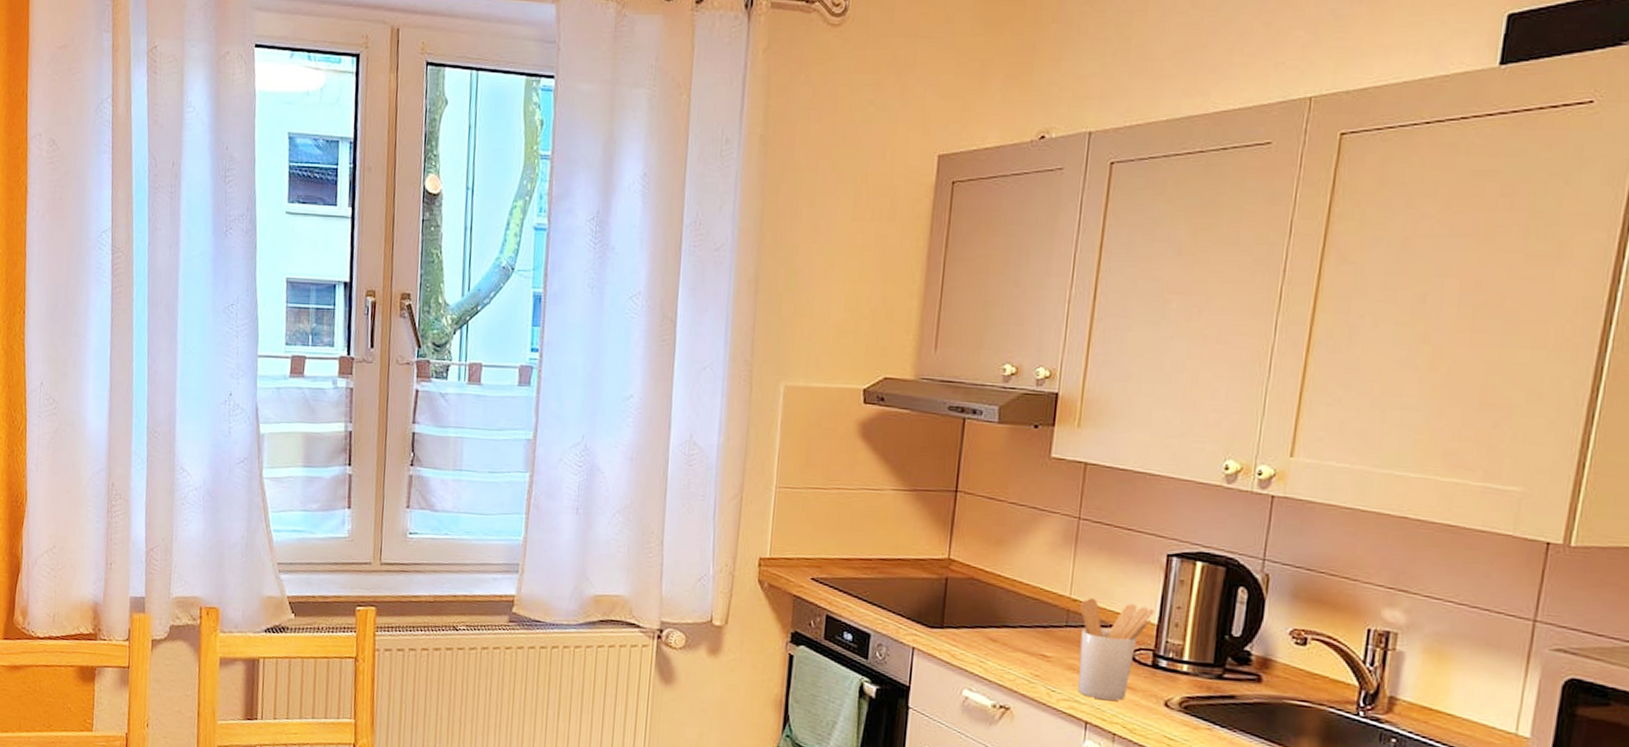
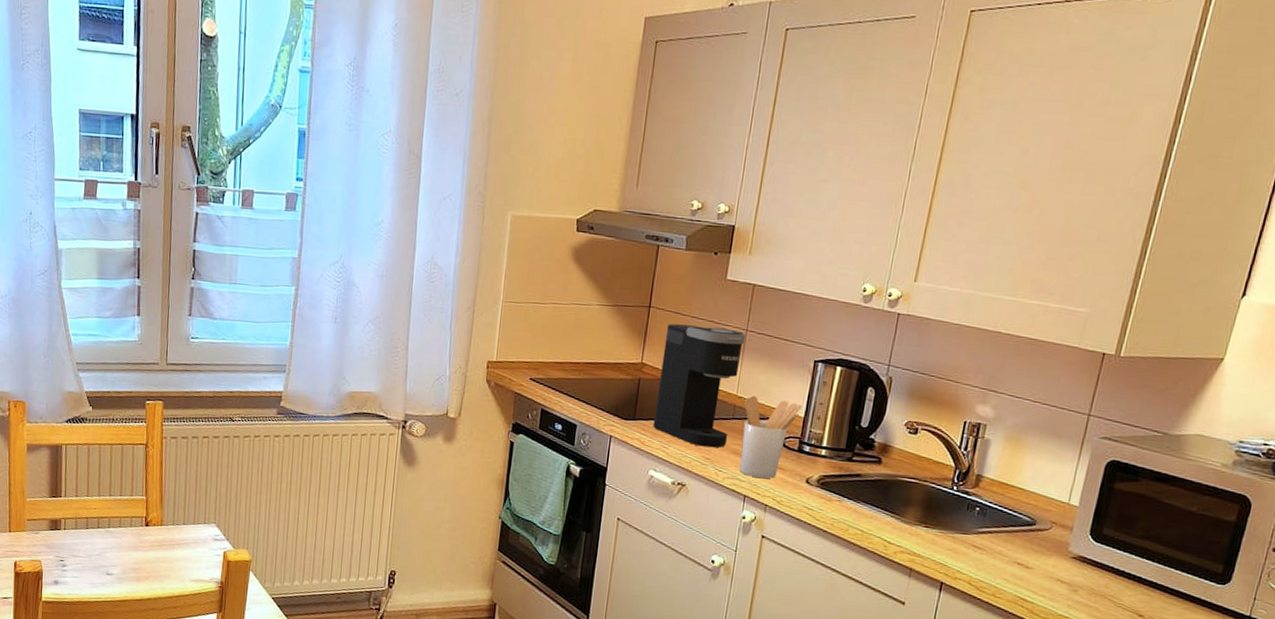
coffee maker: none [966,511,1078,663] -> present [653,324,746,448]

